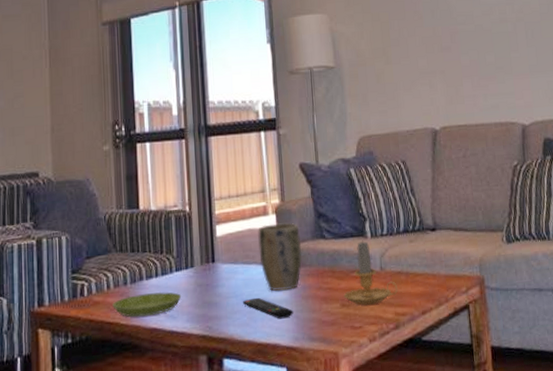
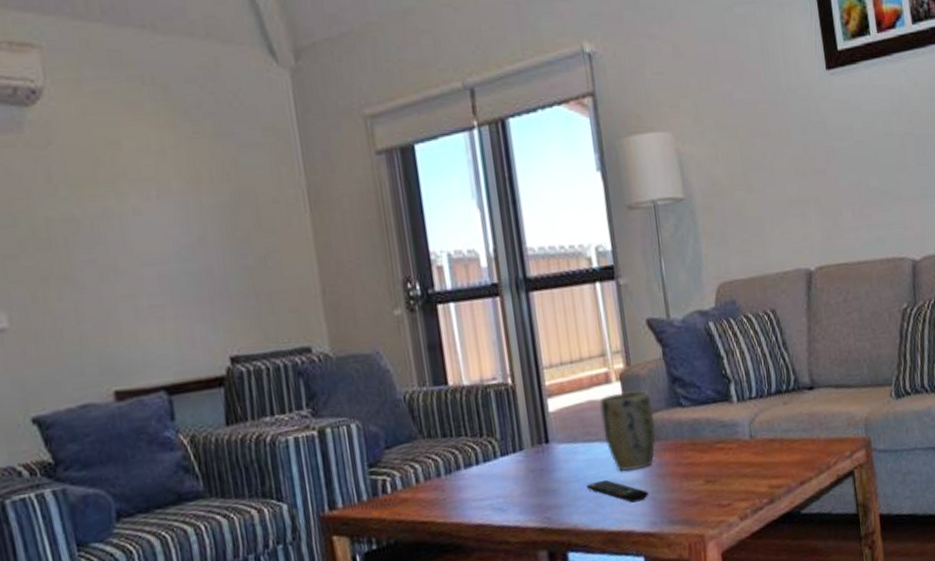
saucer: present [112,291,182,317] -> none [424,481,511,514]
candle: present [343,239,398,306] -> none [707,404,771,480]

